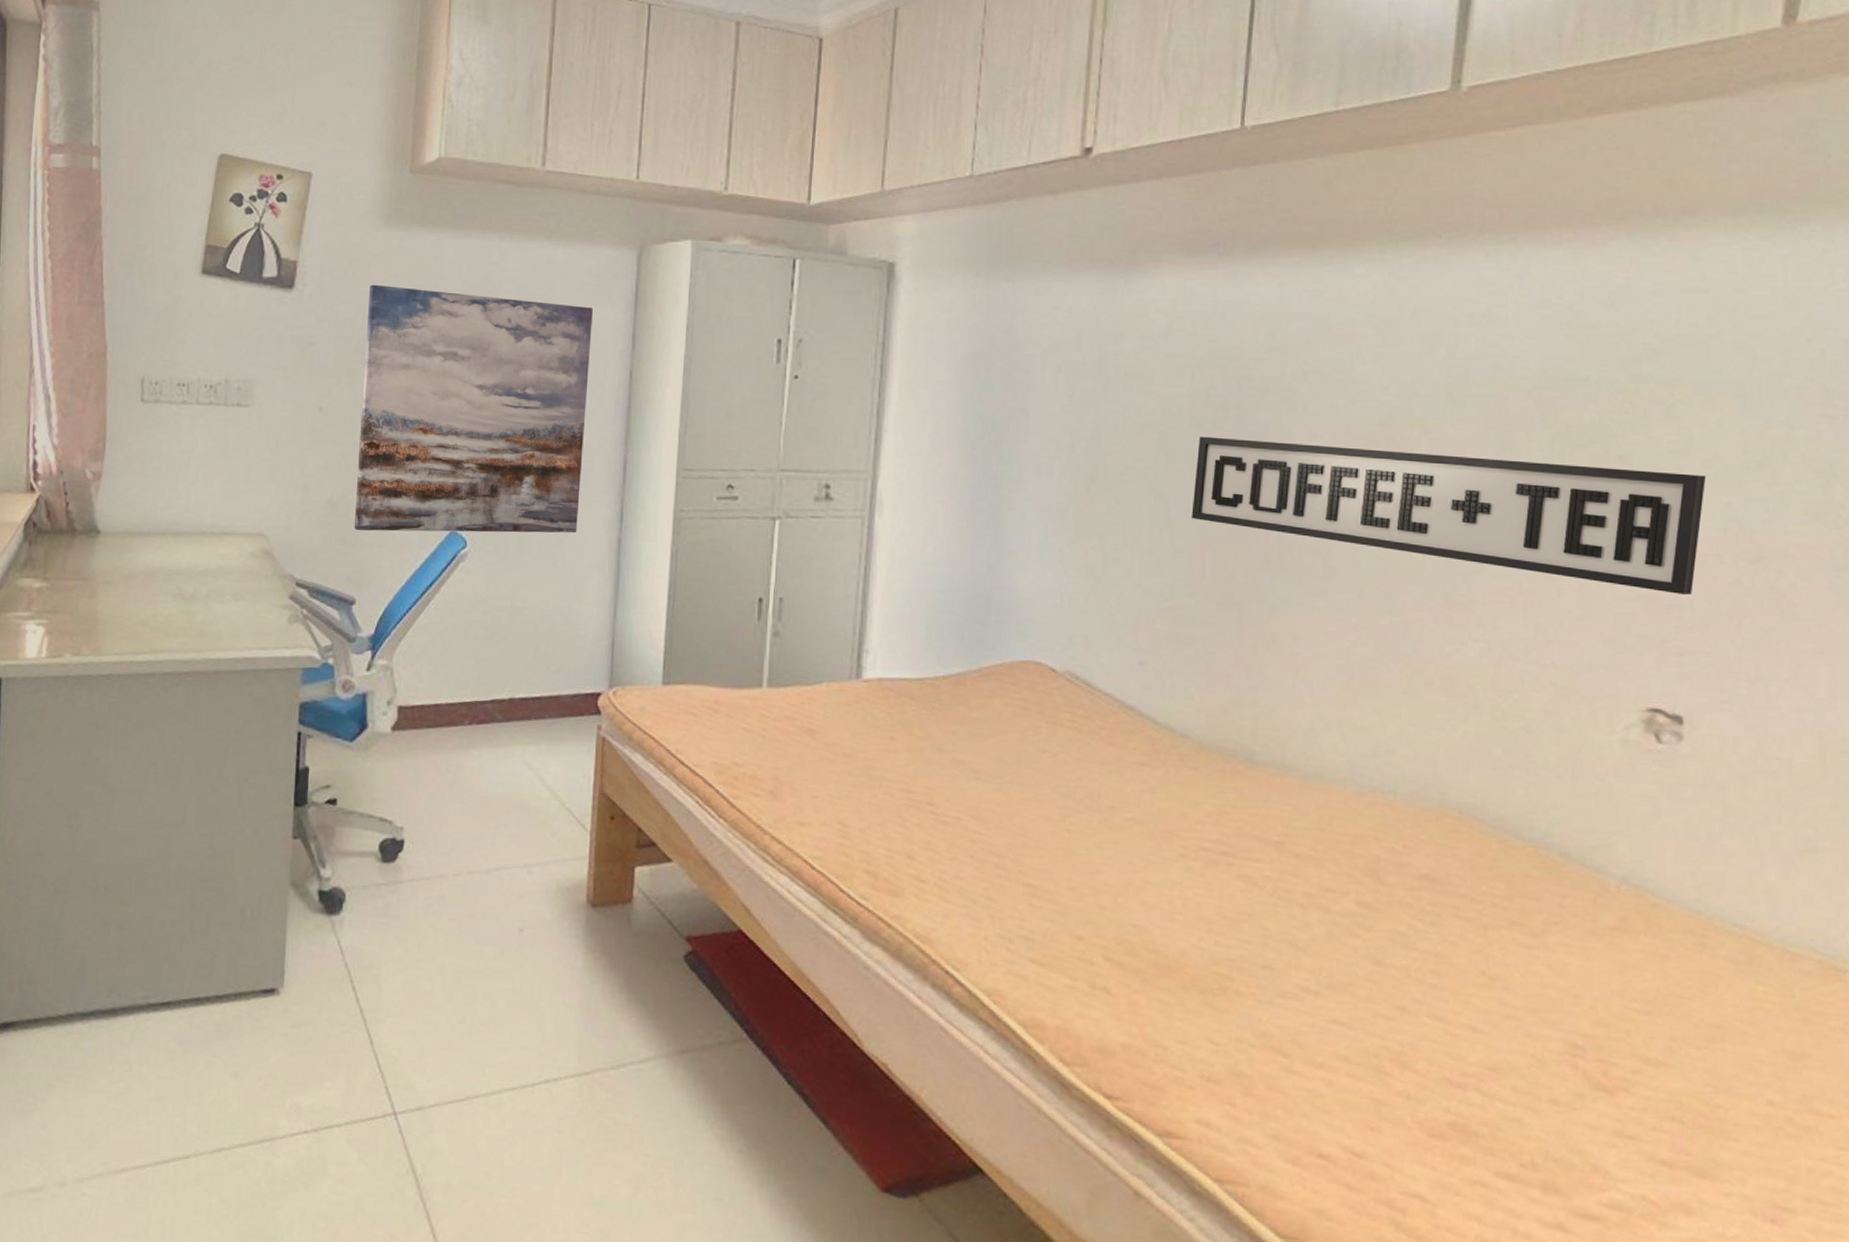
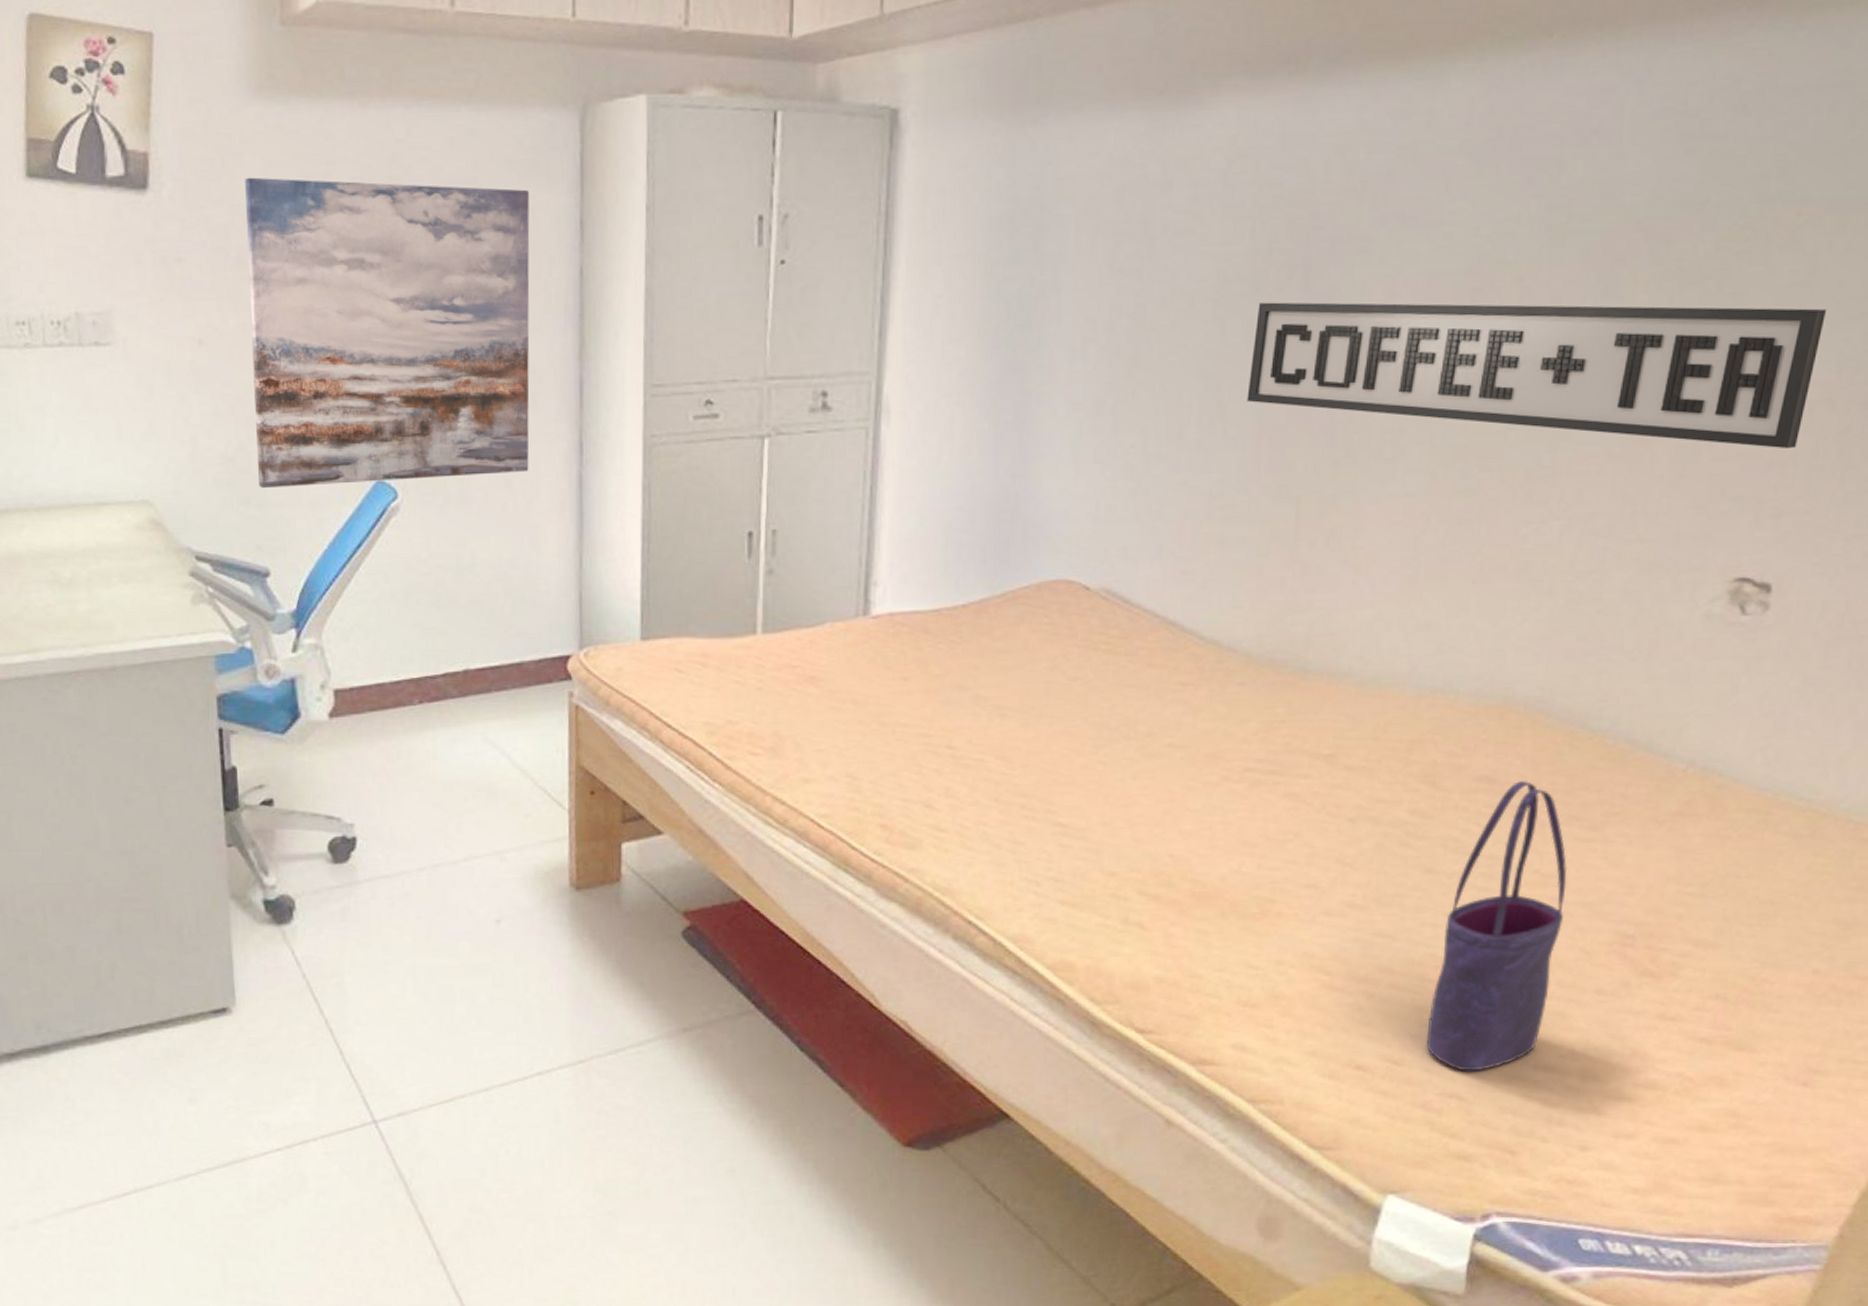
tote bag: none [1386,882,1514,1172] -> present [1426,780,1568,1072]

